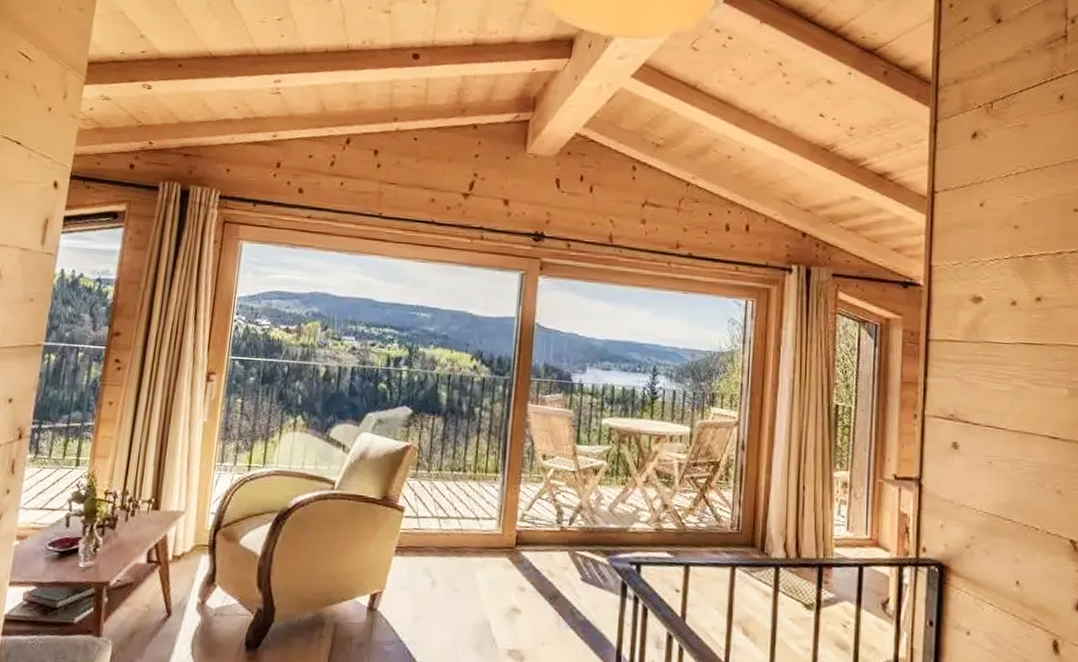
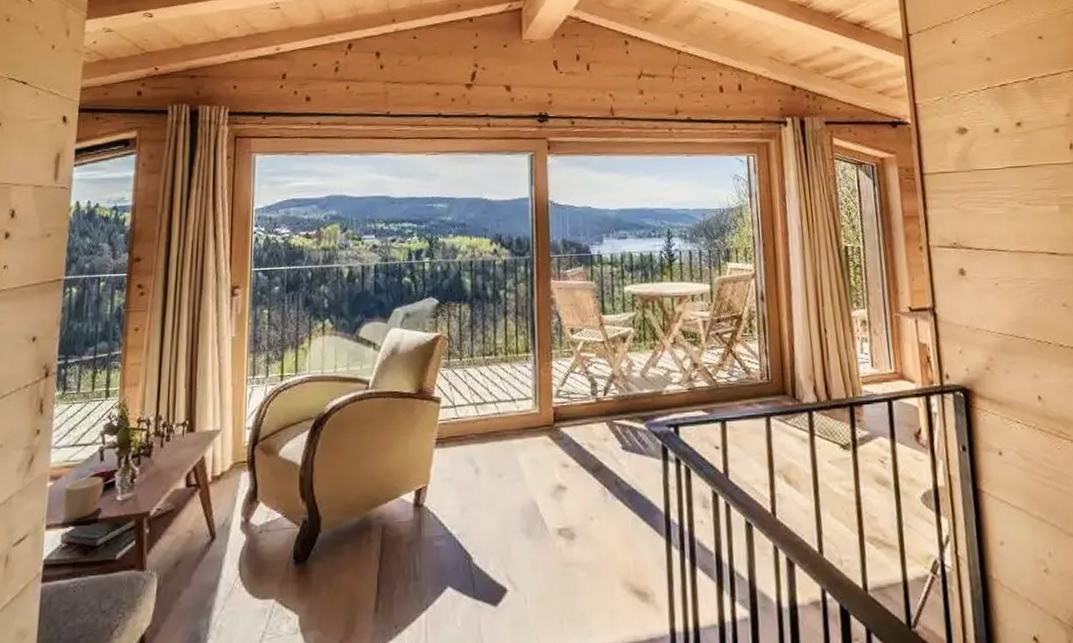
mug: none [26,541,68,581] -> present [63,476,104,520]

